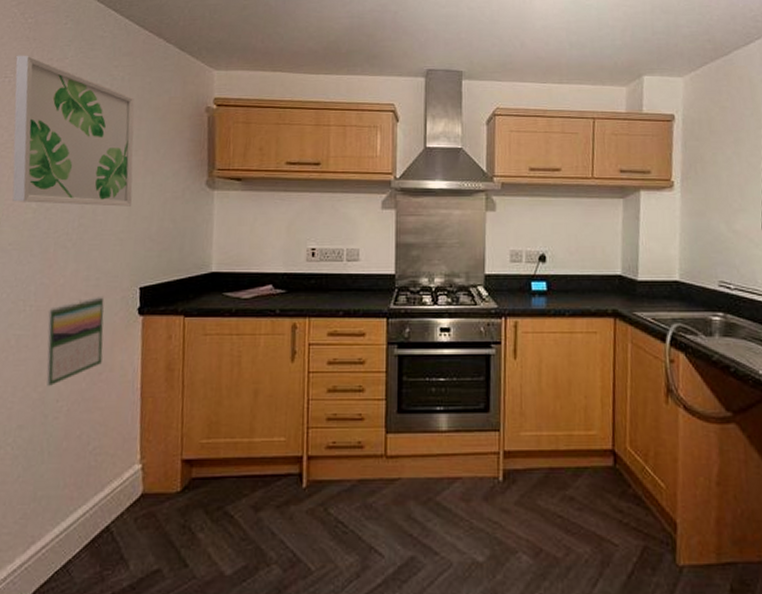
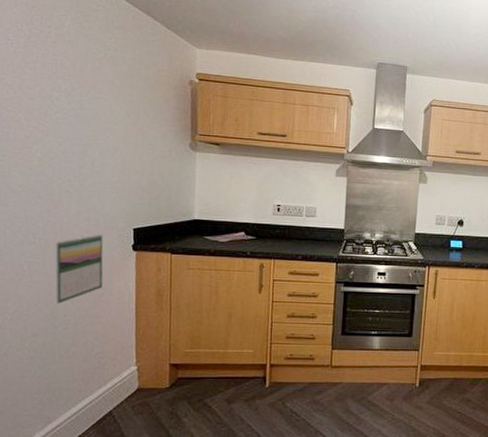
wall art: present [12,55,135,207] -> none [16,20,126,161]

